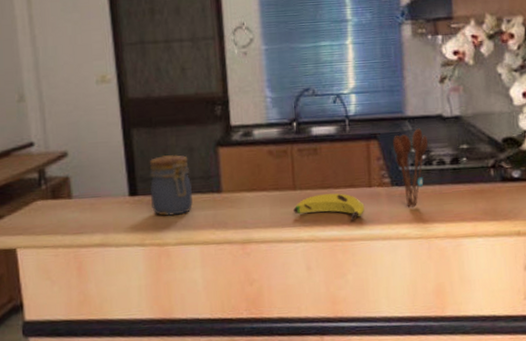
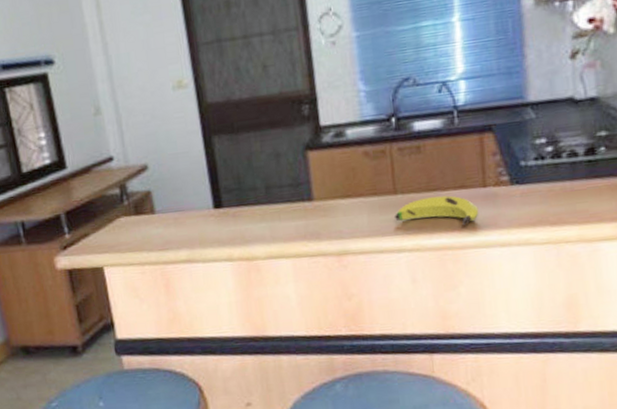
jar: present [149,155,193,216] -> none [233,162,282,229]
utensil holder: present [393,128,428,207] -> none [512,115,556,209]

